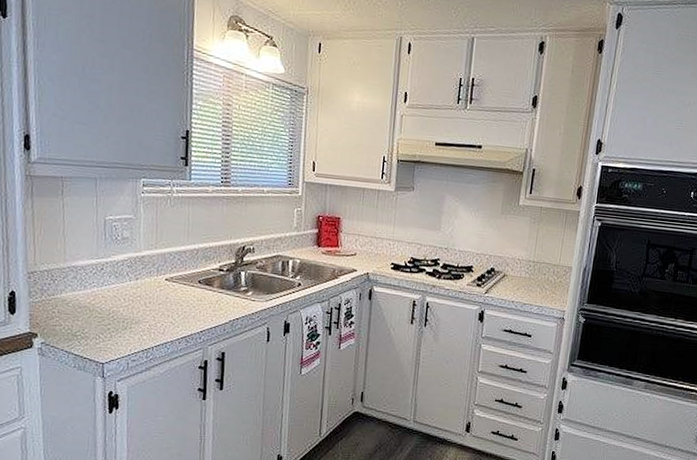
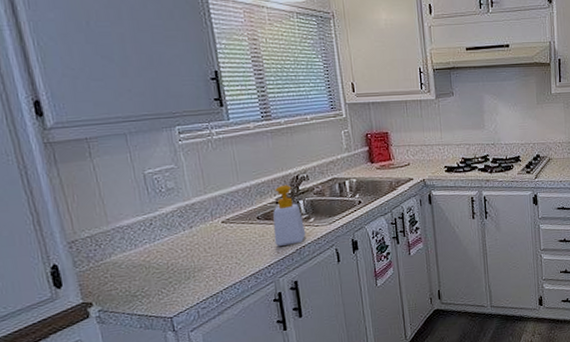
soap bottle: none [210,253,242,315] -> present [273,184,306,246]

